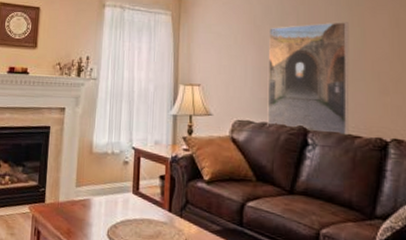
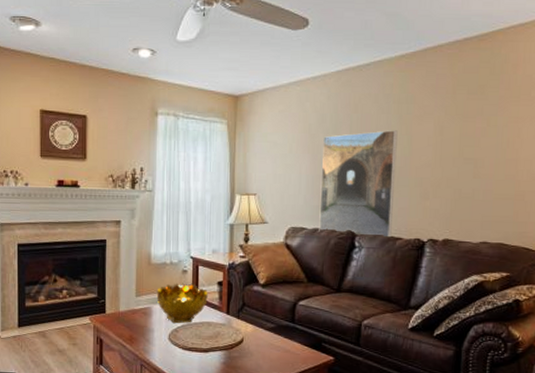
decorative bowl: none [96,175,149,219] -> present [156,283,208,324]

